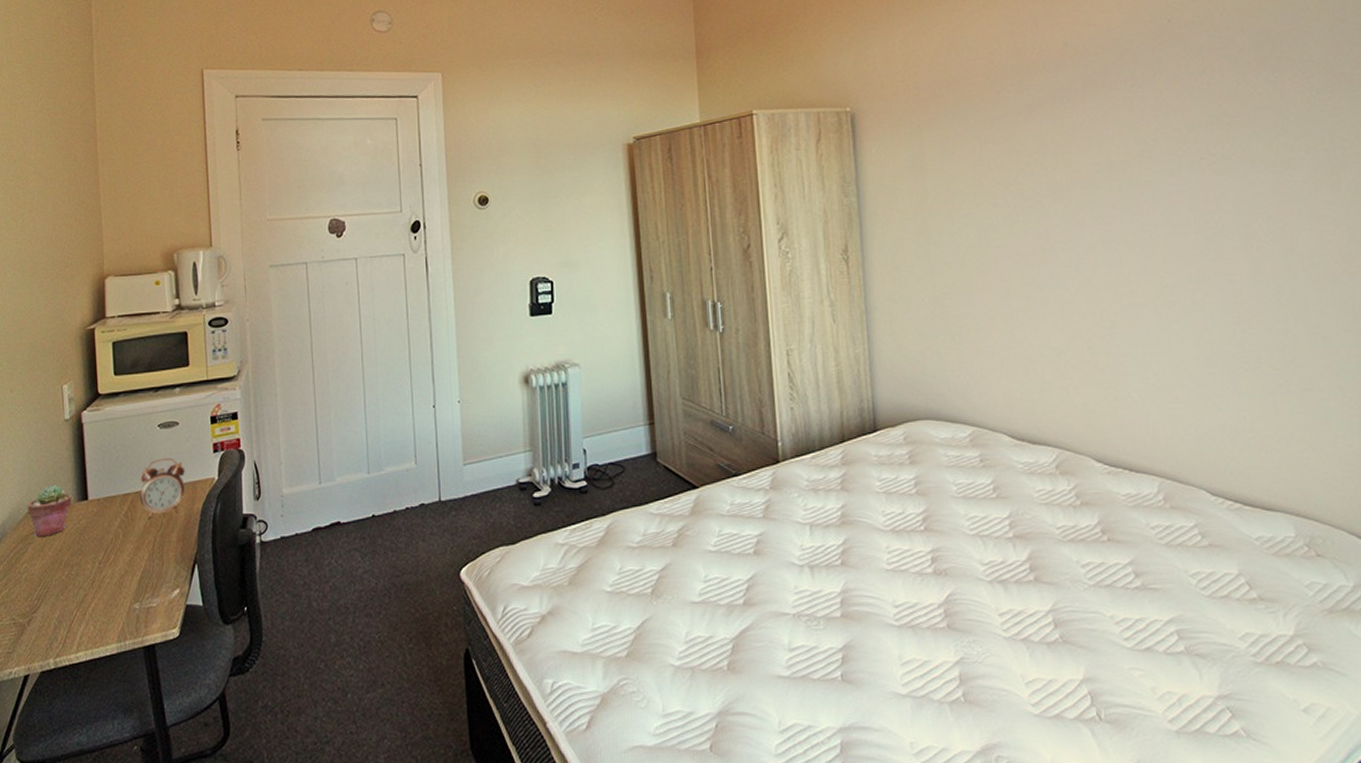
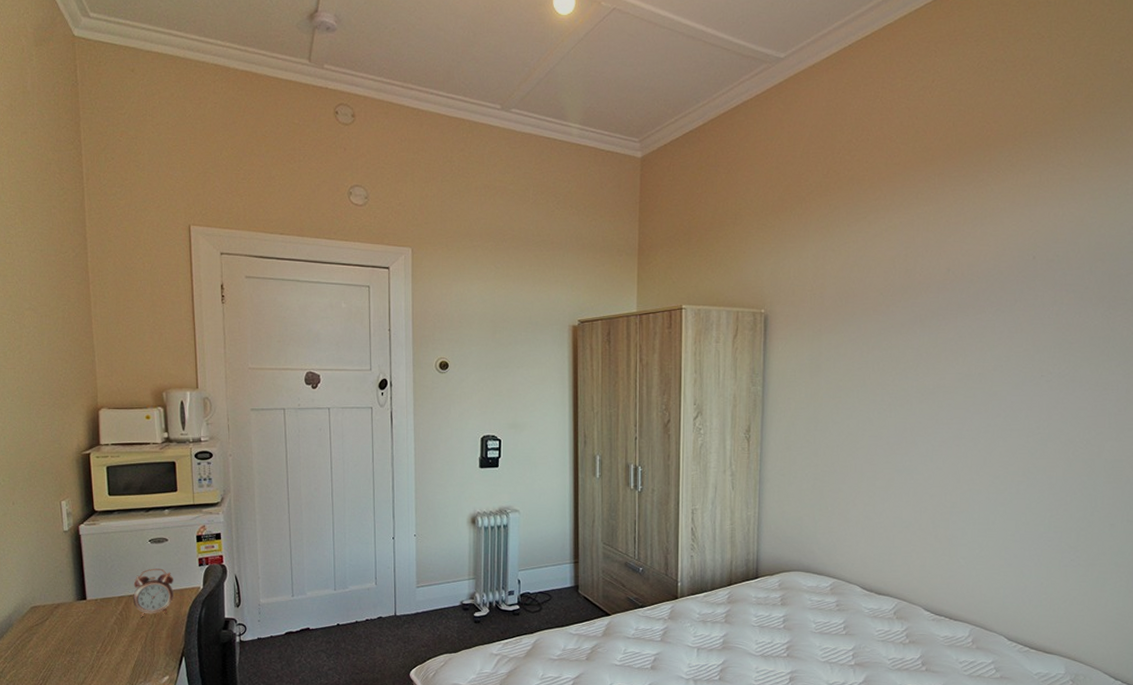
potted succulent: present [28,485,71,537] -> none [32,586,71,628]

